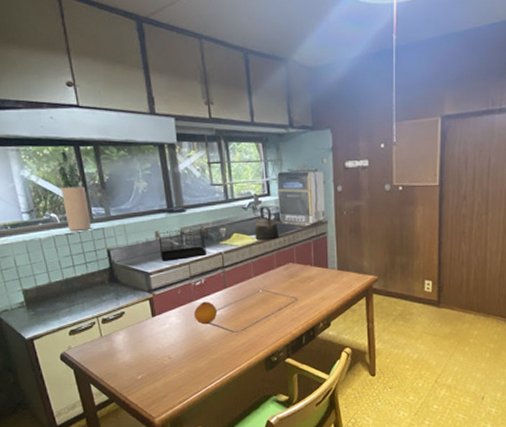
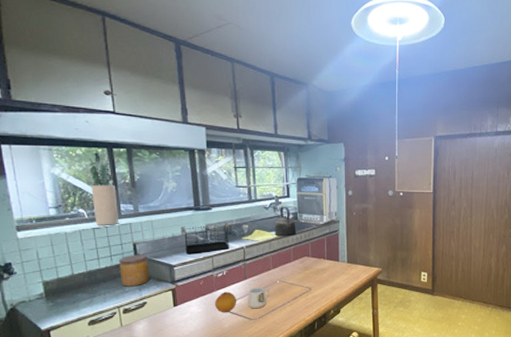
jar: none [93,261,127,296] -> present [118,254,150,287]
mug: none [228,297,252,321] -> present [248,287,270,309]

